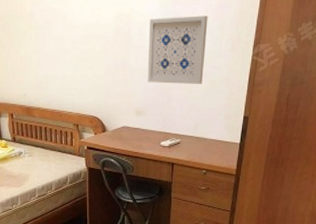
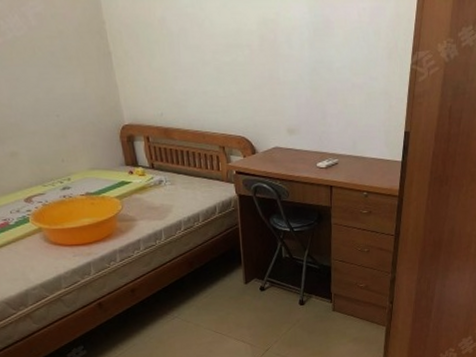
wall art: present [147,16,208,84] -> none [297,20,362,98]

